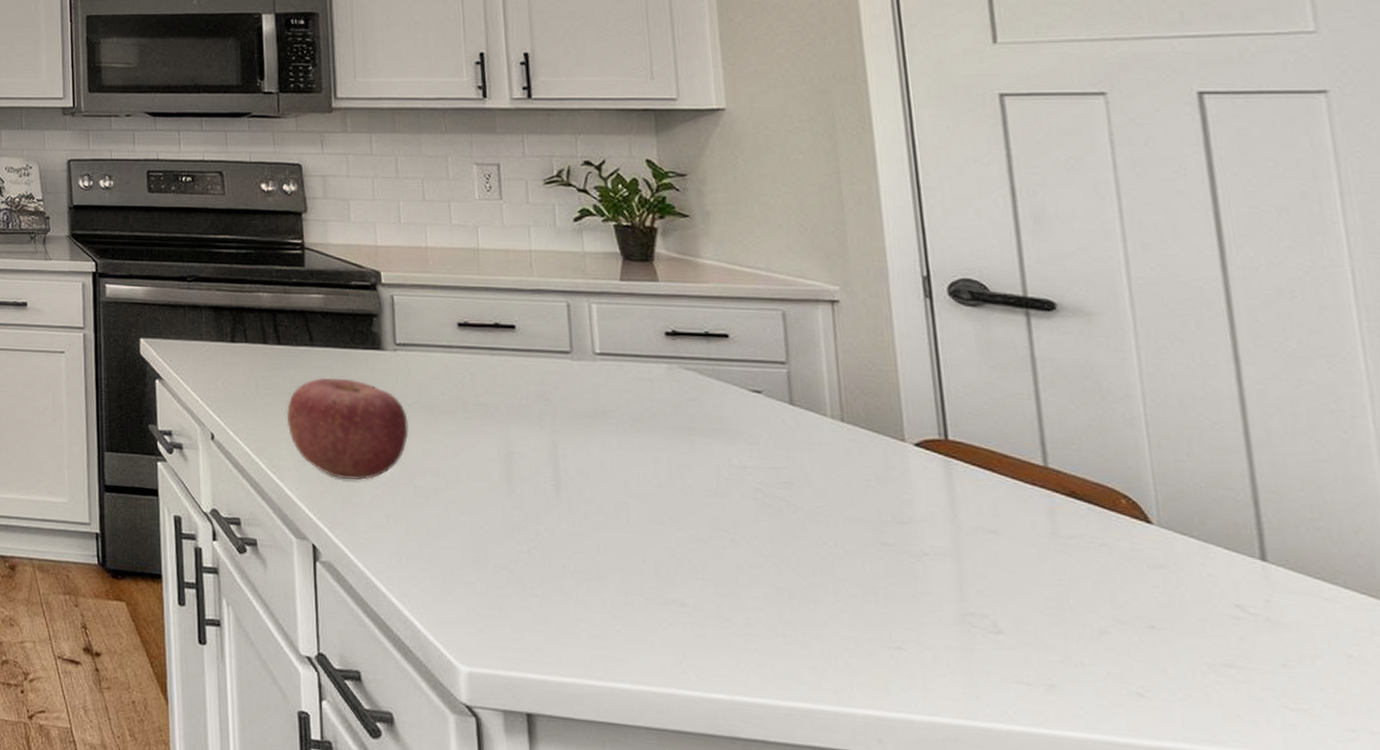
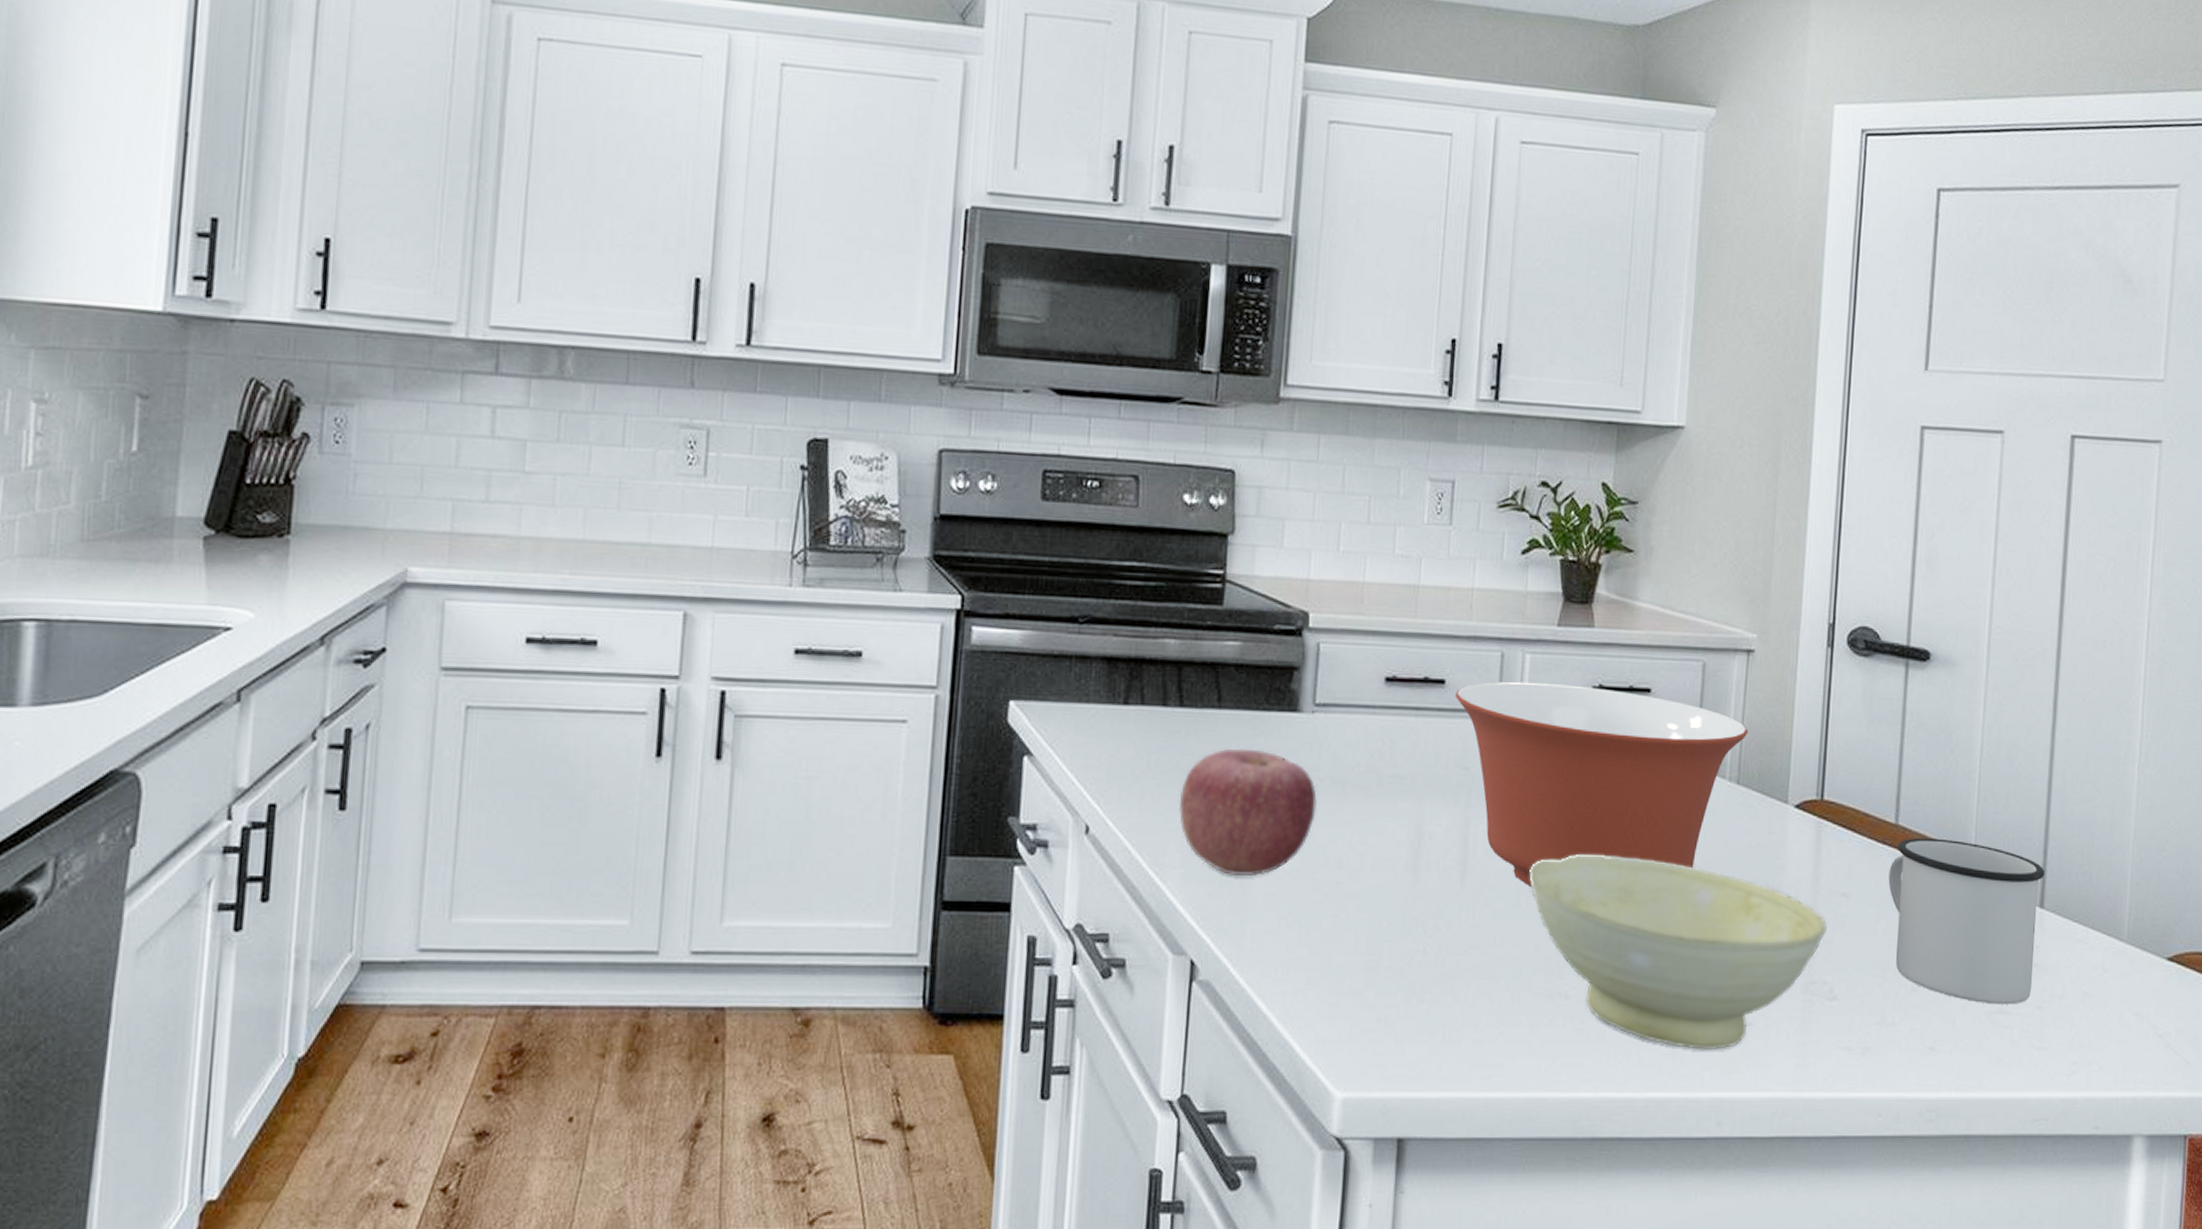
mixing bowl: none [527,327,846,504] -> present [1456,682,1748,886]
bowl: none [625,478,977,670] -> present [1529,855,1827,1050]
mug: none [1045,481,1269,659] -> present [1888,838,2045,1005]

